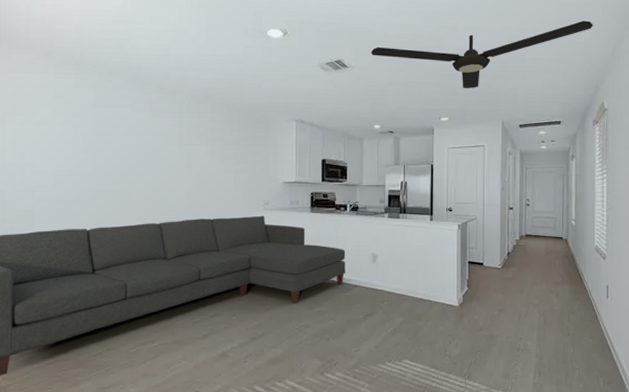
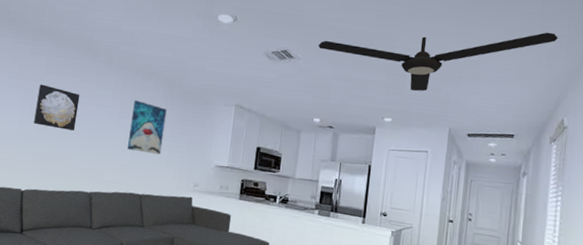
wall art: none [89,119,135,163] -> present [34,84,80,131]
wall art: none [192,125,227,178] -> present [127,100,167,155]

